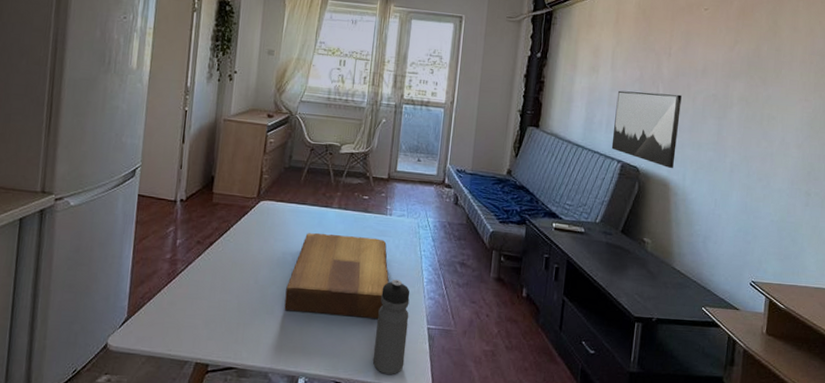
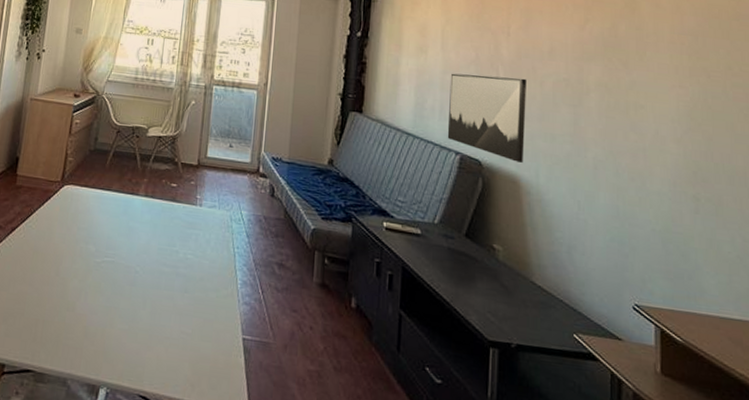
cutting board: present [284,232,389,319] -> none [86,222,199,324]
water bottle: present [373,280,410,375] -> none [182,279,223,393]

